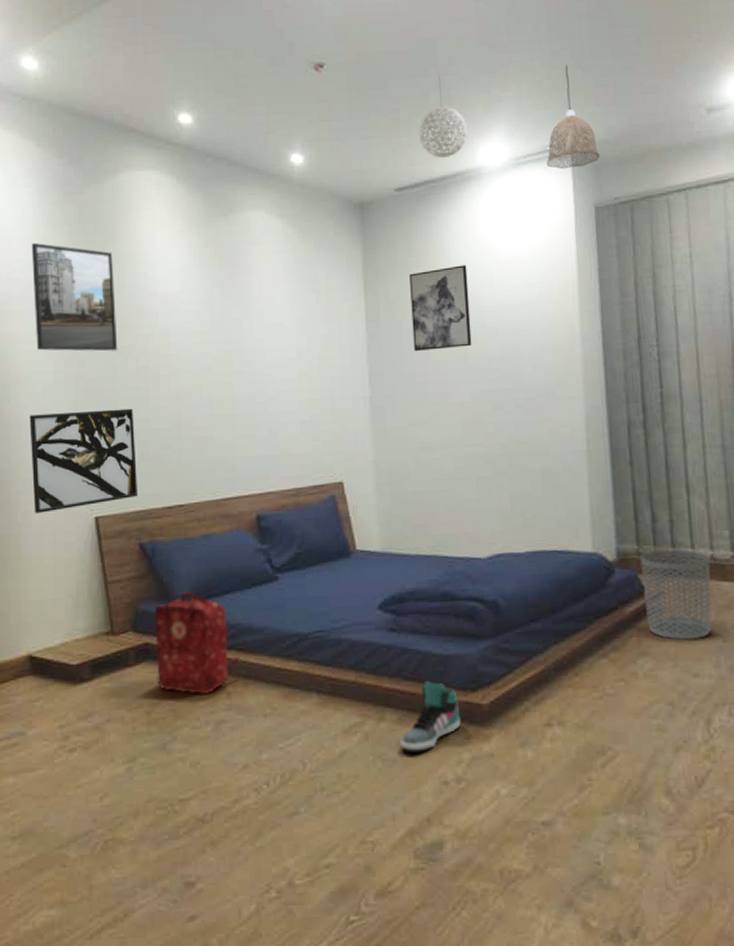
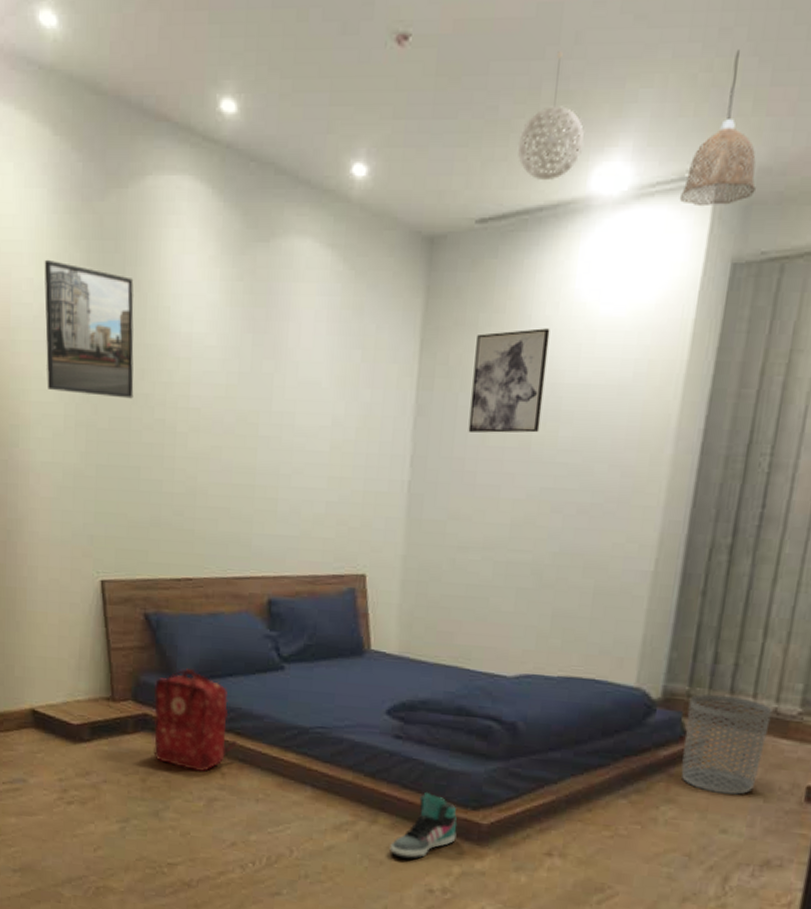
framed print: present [29,408,139,513] -> none [37,462,147,570]

